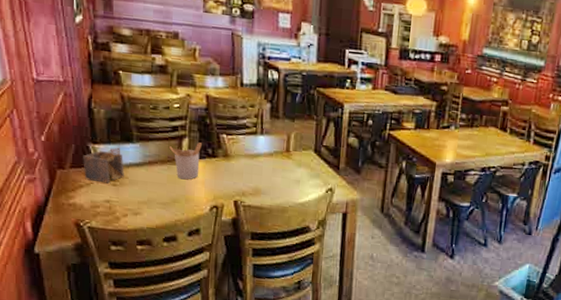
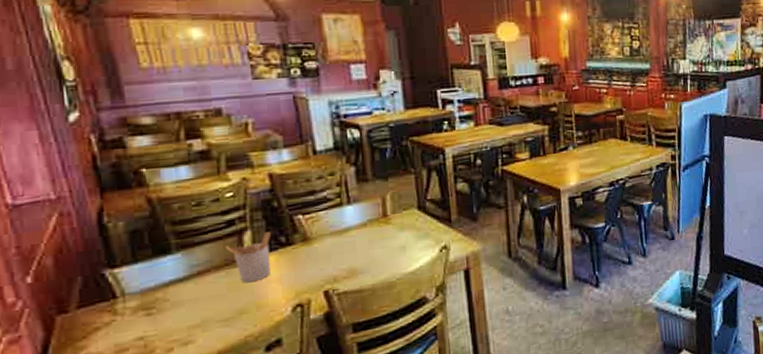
napkin holder: present [83,146,124,184] -> none [96,263,163,318]

